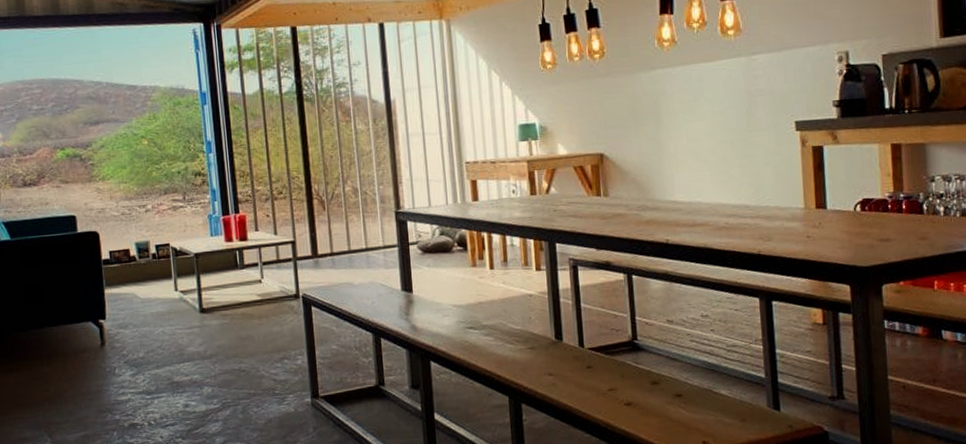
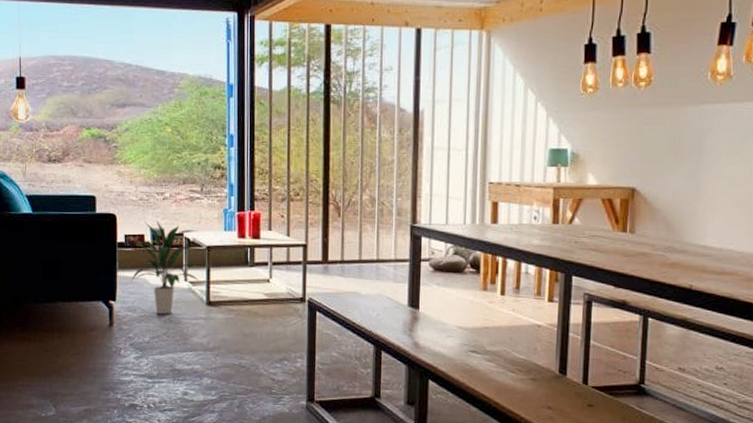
indoor plant: none [119,233,190,328] -> present [131,220,199,314]

